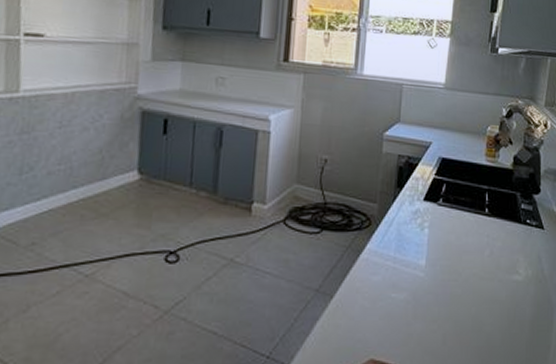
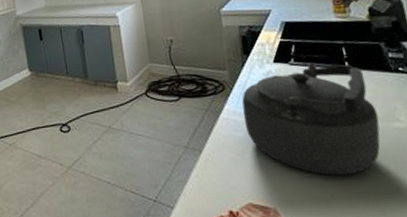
kettle: none [383,205,503,328] -> present [241,63,380,175]

